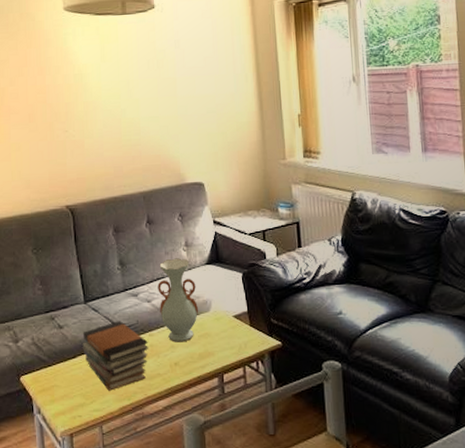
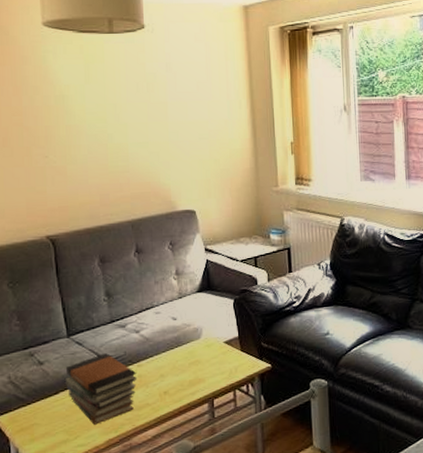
vase: present [158,258,198,342] -> none [147,287,189,372]

